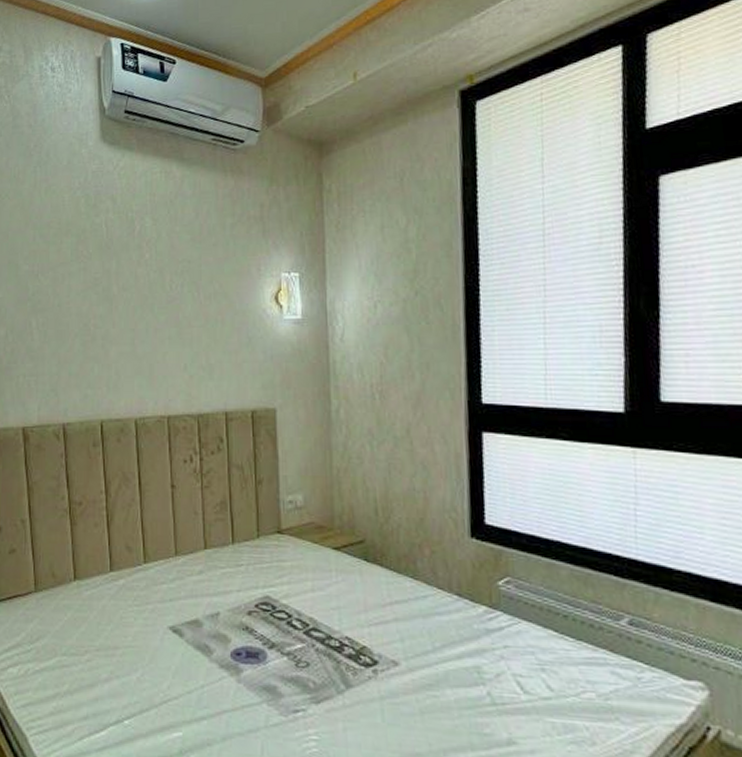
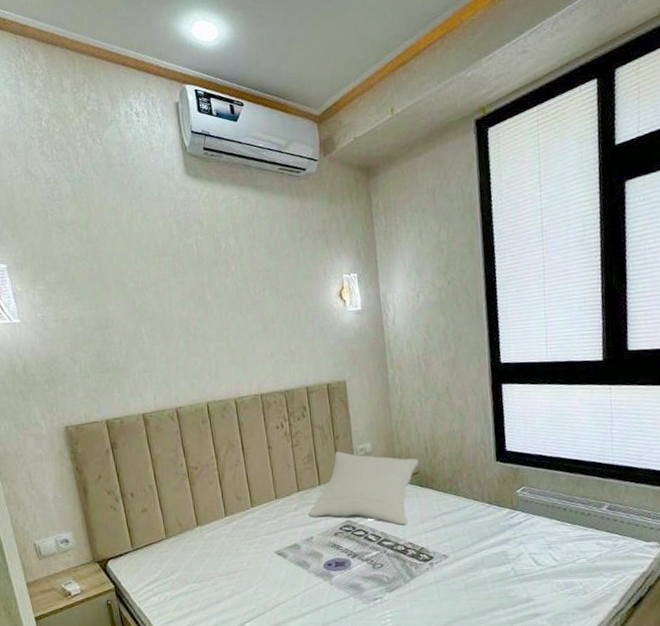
pillow: none [214,501,366,612] -> present [307,452,419,526]

